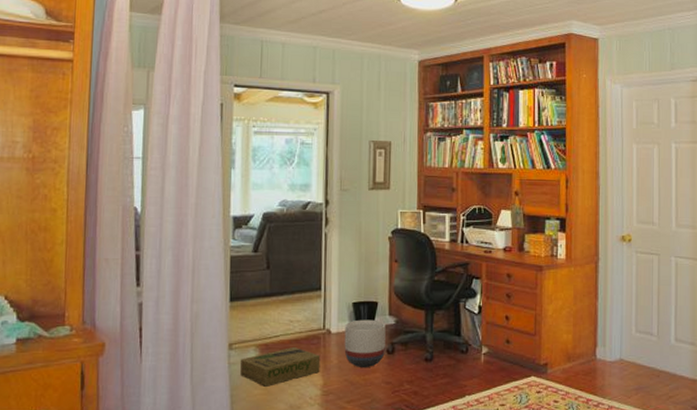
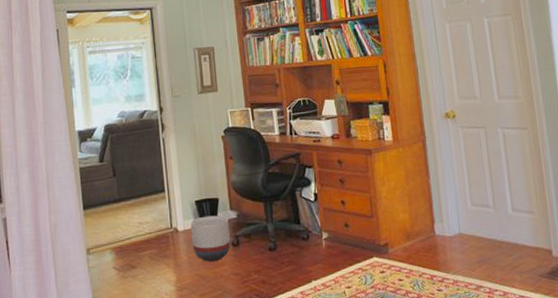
cardboard box: present [240,346,321,387] -> none [99,246,172,287]

